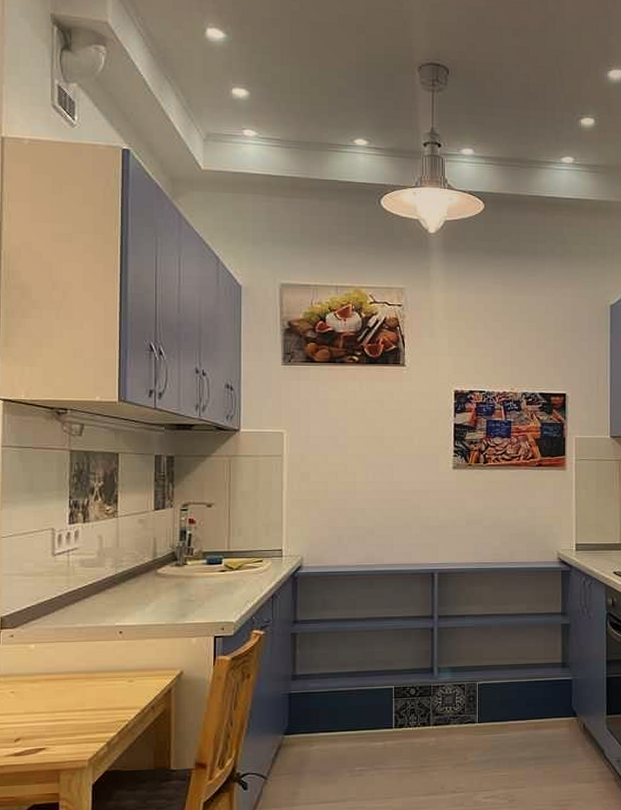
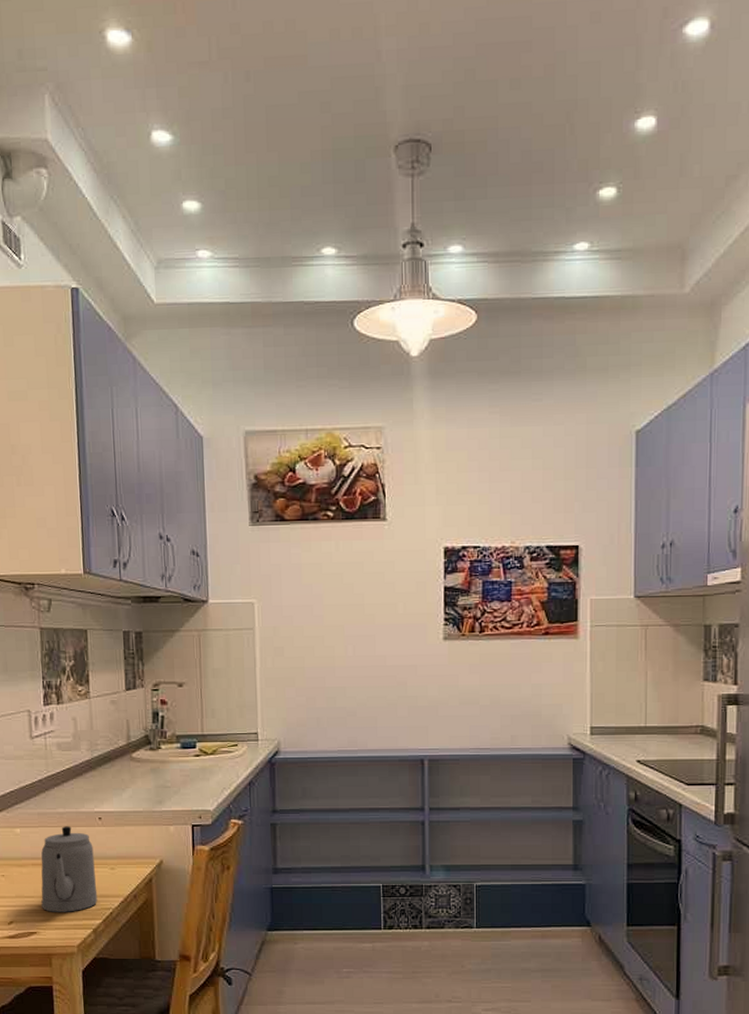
teapot: none [53,640,113,727] -> present [41,826,98,912]

